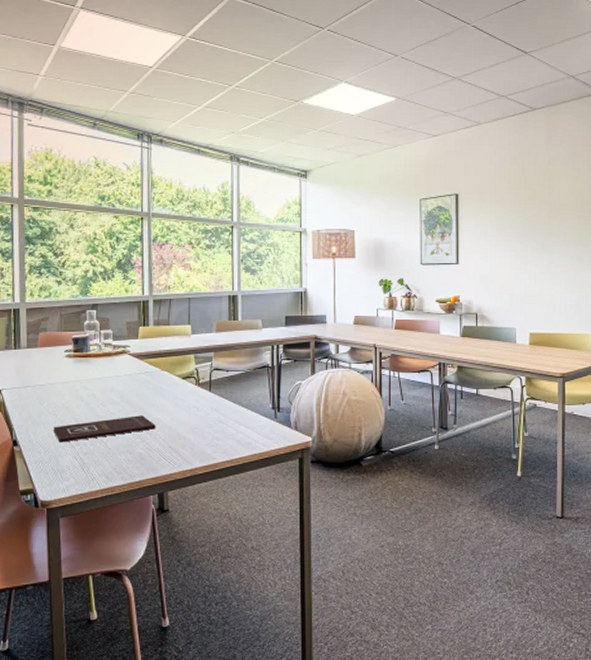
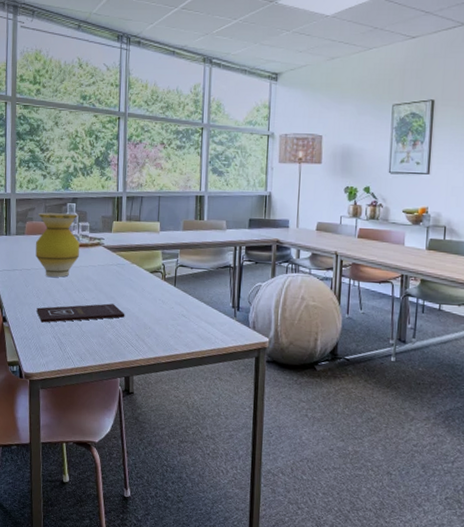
vase: none [51,322,102,391] -> present [35,212,80,277]

